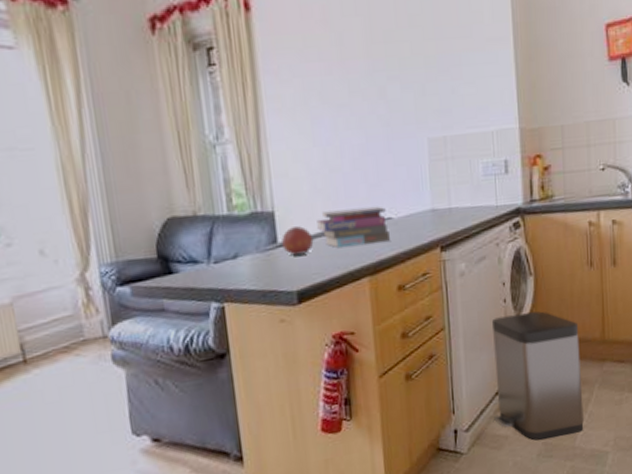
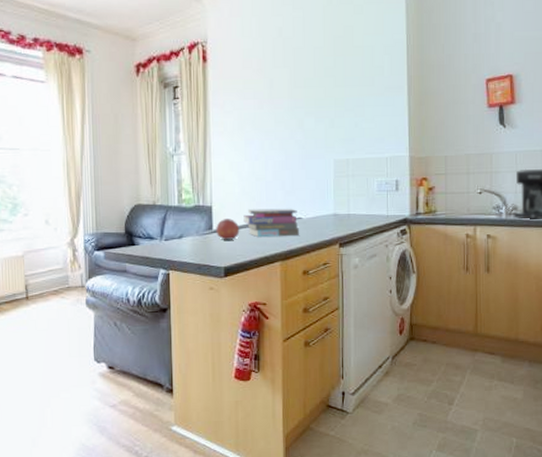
pedal bin: present [491,311,584,441] -> none [377,303,456,411]

